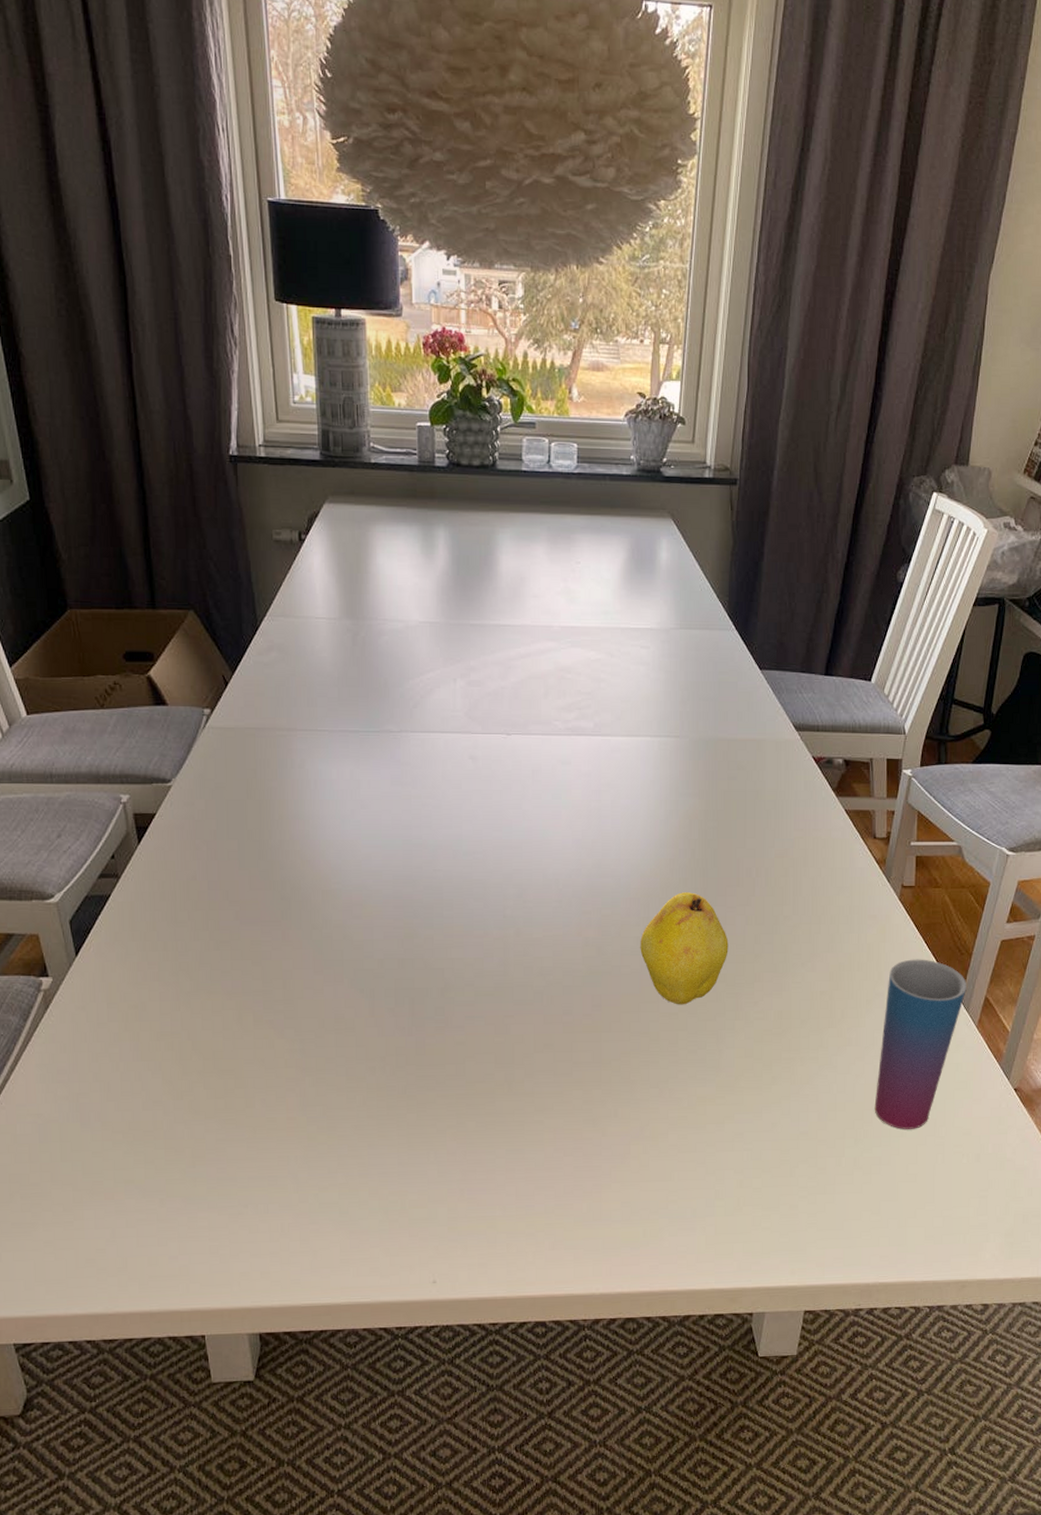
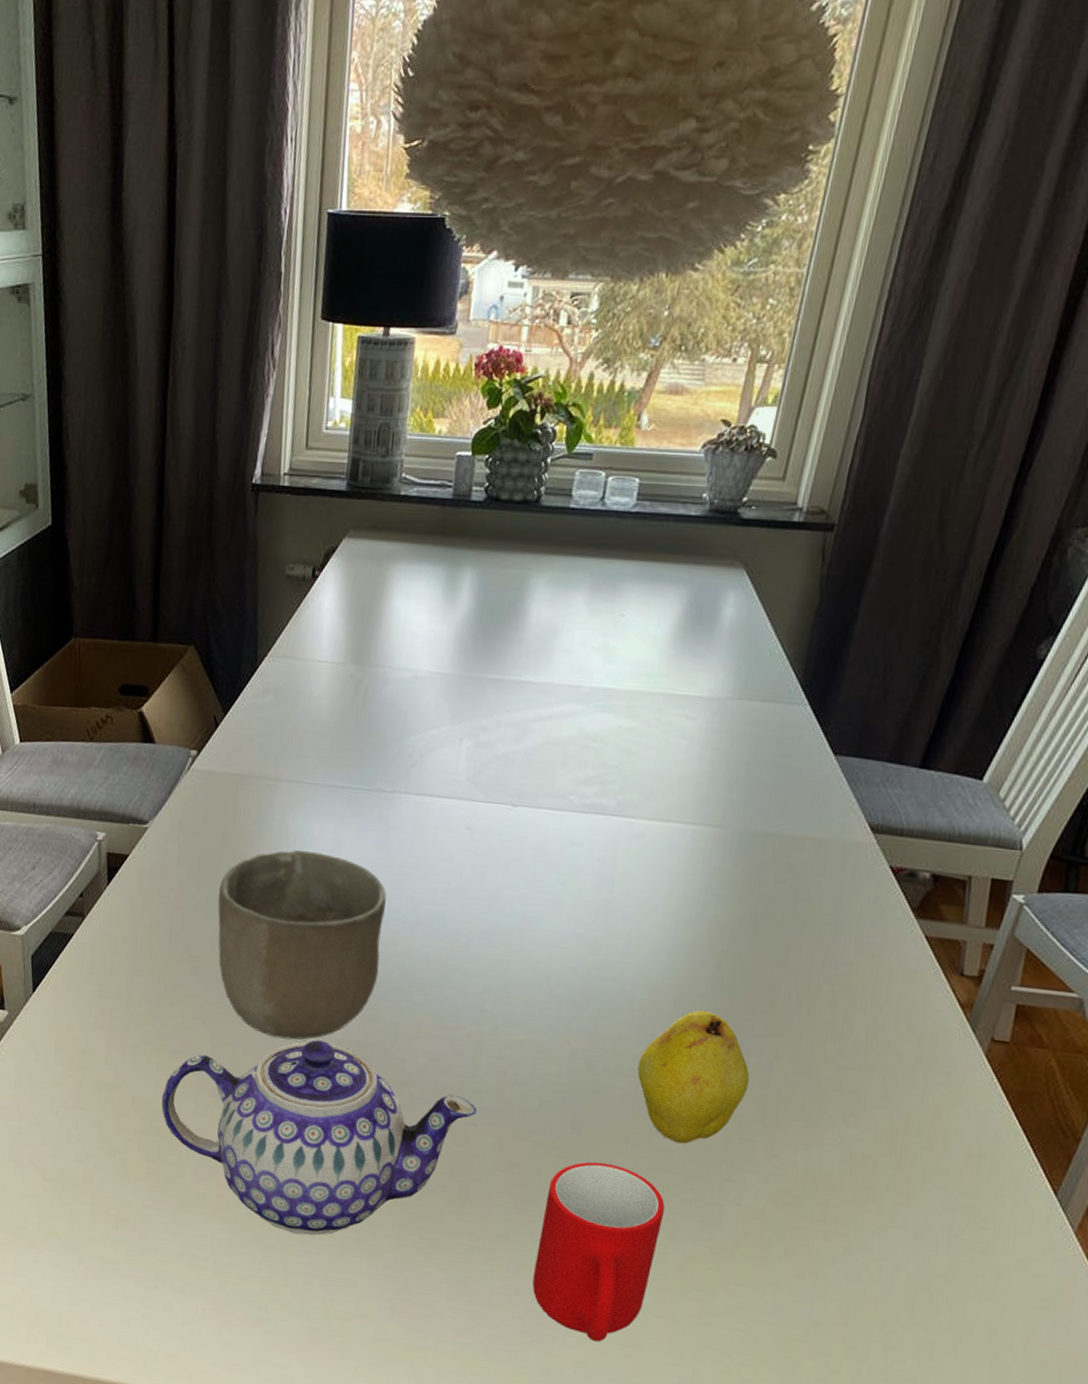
teapot: none [221,963,511,1139] -> present [161,1040,477,1236]
bowl: none [249,792,409,966] -> present [218,850,387,1040]
cup: none [577,1031,676,1183] -> present [532,1161,665,1342]
cup: present [874,959,967,1129] -> none [915,1133,1068,1348]

